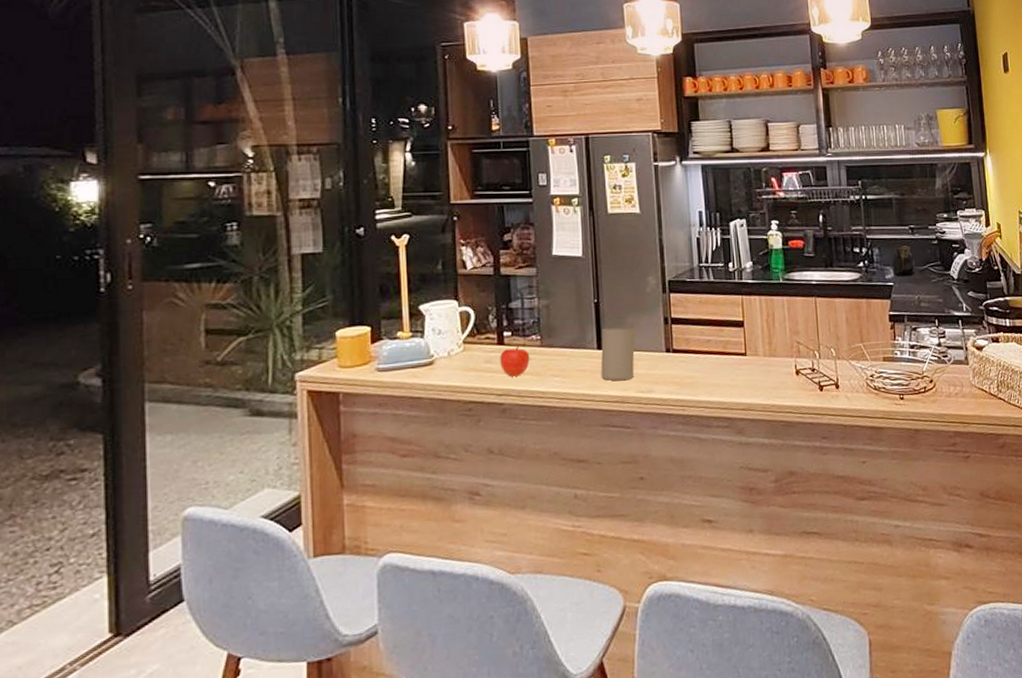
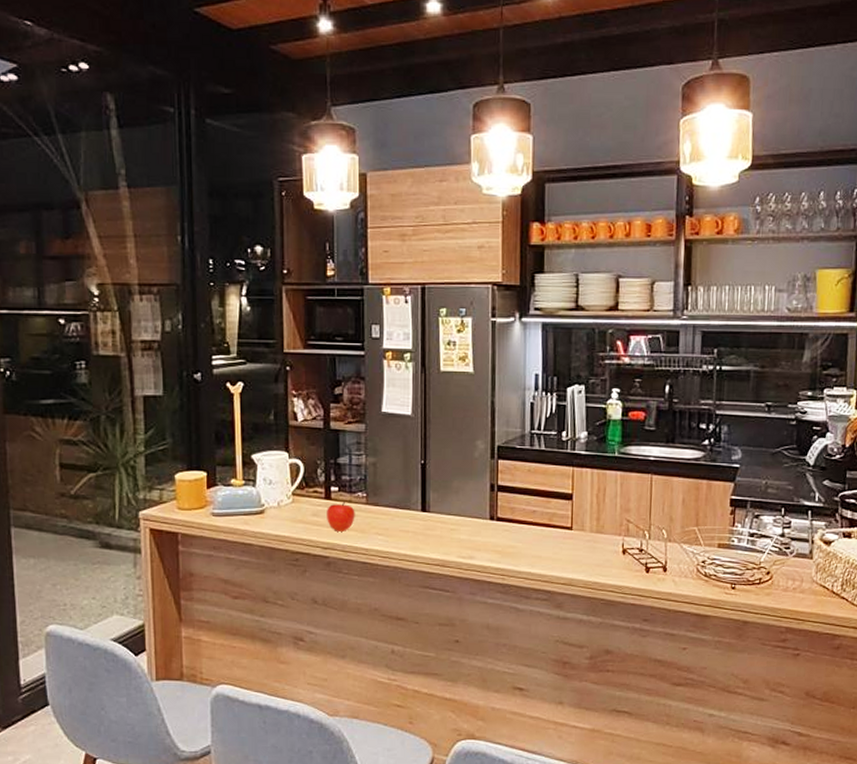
cup: present [600,327,635,381] -> none [423,490,460,545]
jar: present [892,245,915,277] -> none [740,425,767,459]

